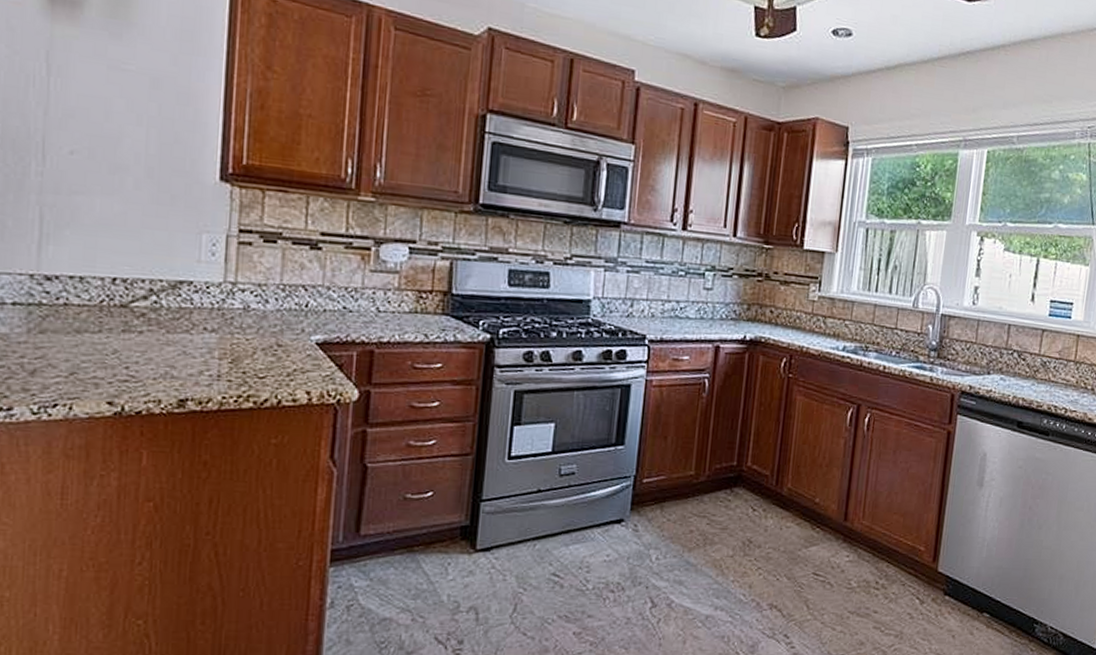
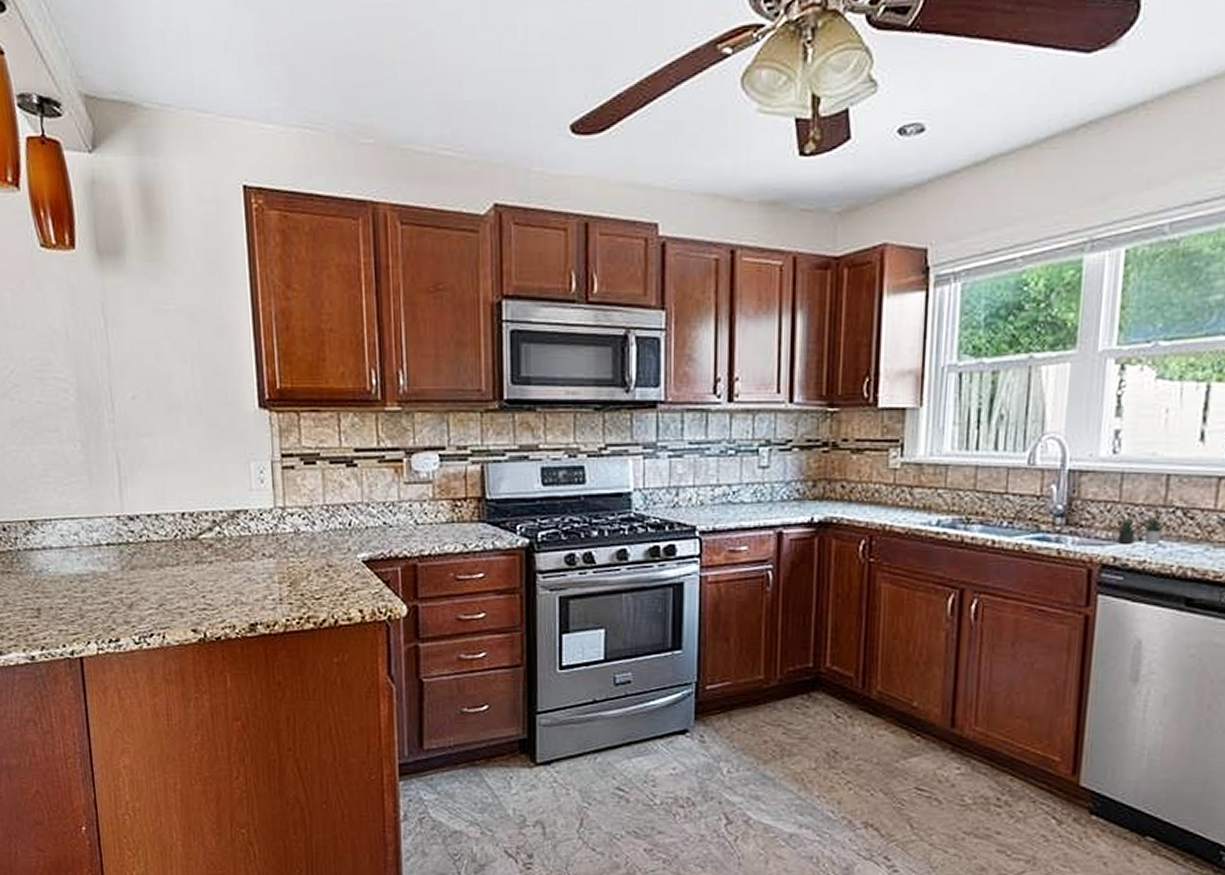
succulent plant: none [970,355,1008,378] -> present [1112,516,1168,544]

